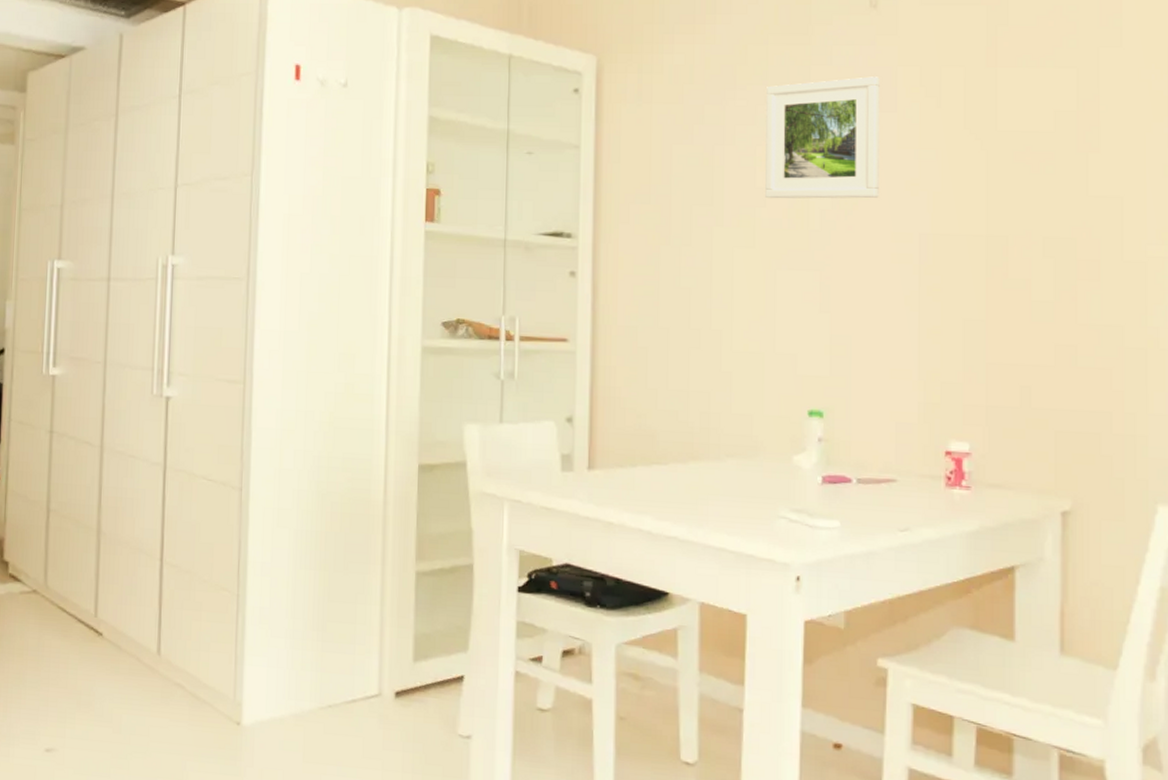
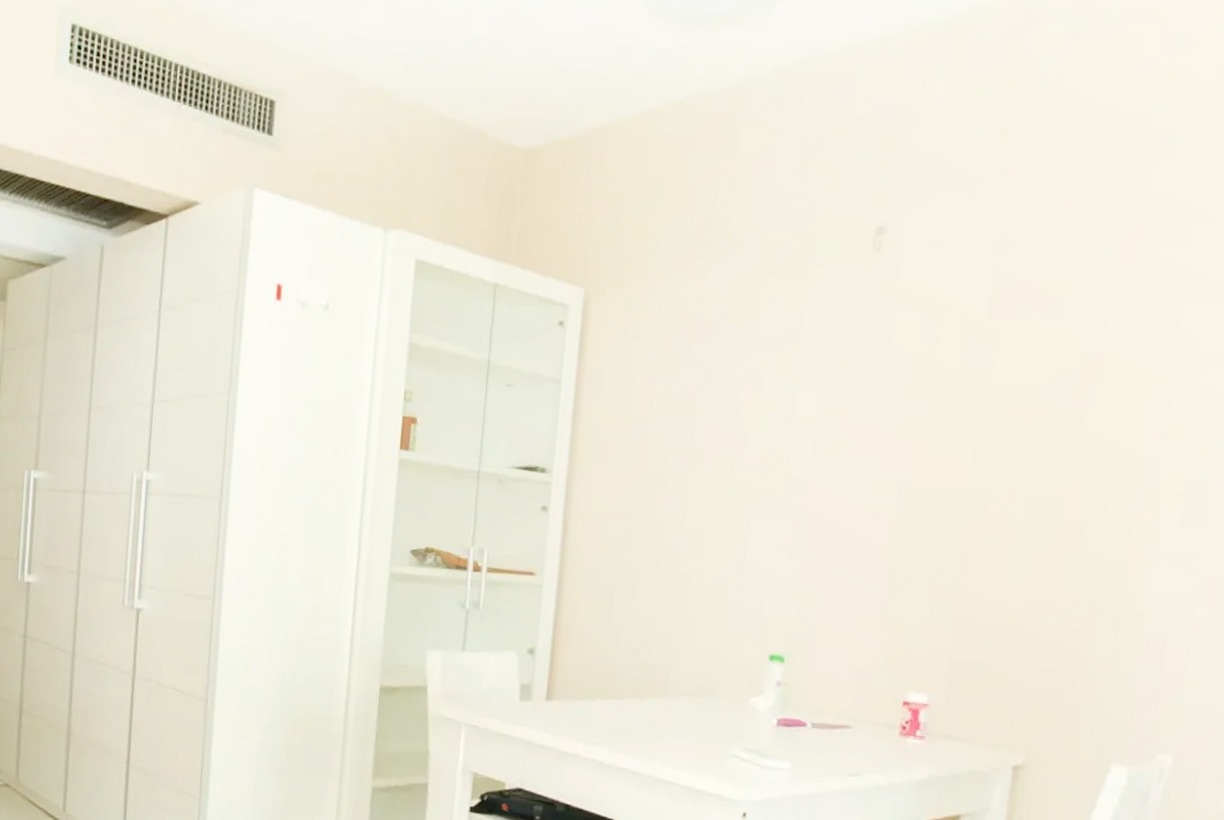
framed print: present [765,76,880,199] -> none [746,322,875,447]

